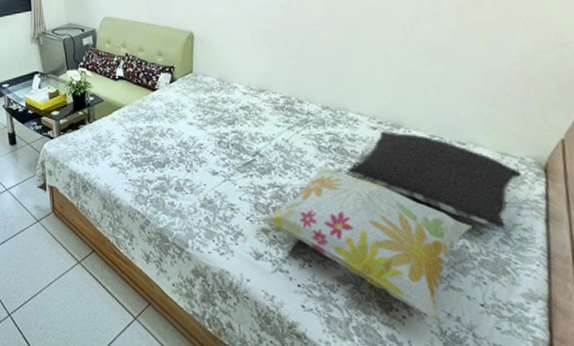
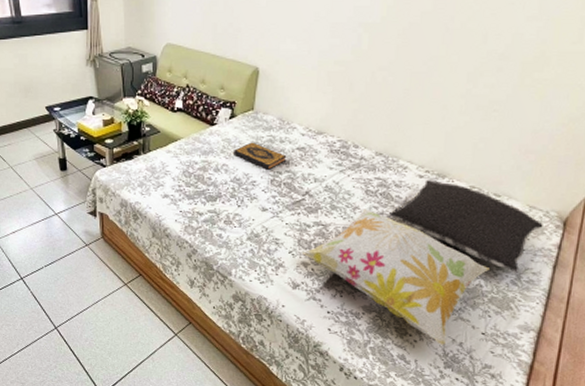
hardback book: none [177,104,232,131] -> present [234,142,287,170]

